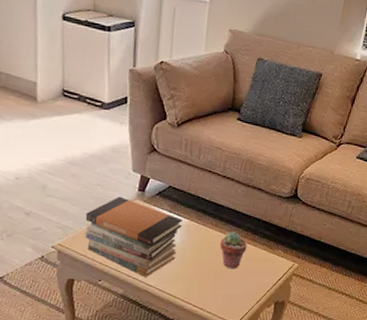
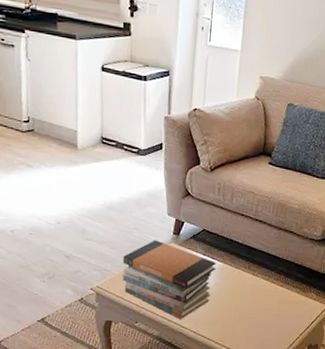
potted succulent: present [220,232,248,269] -> none [253,275,280,312]

